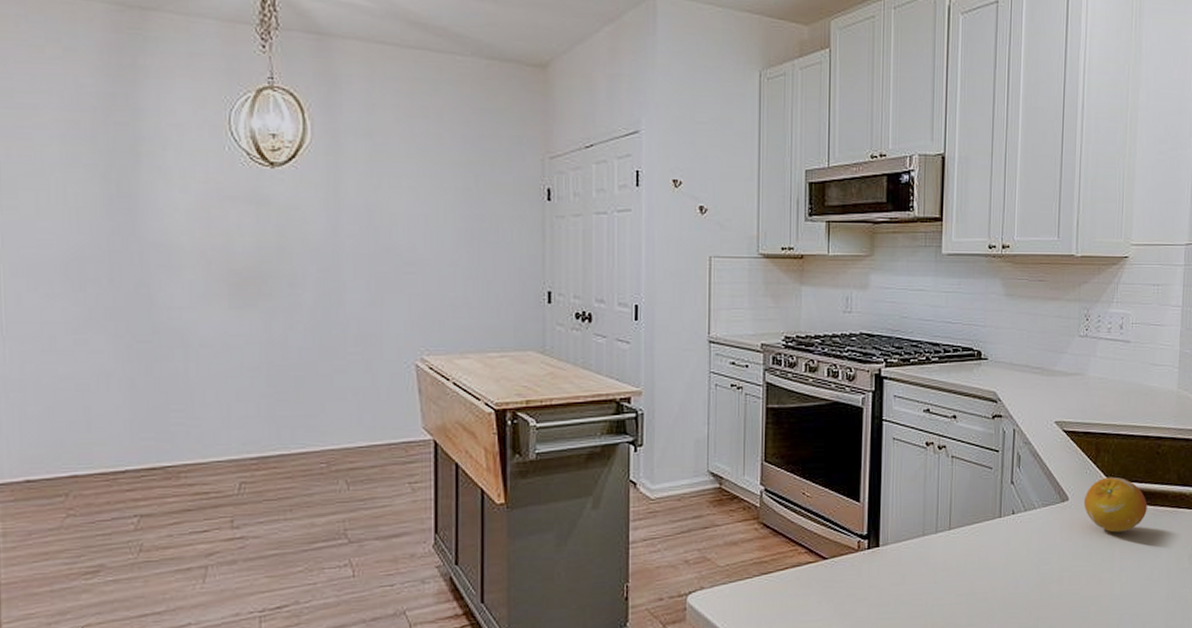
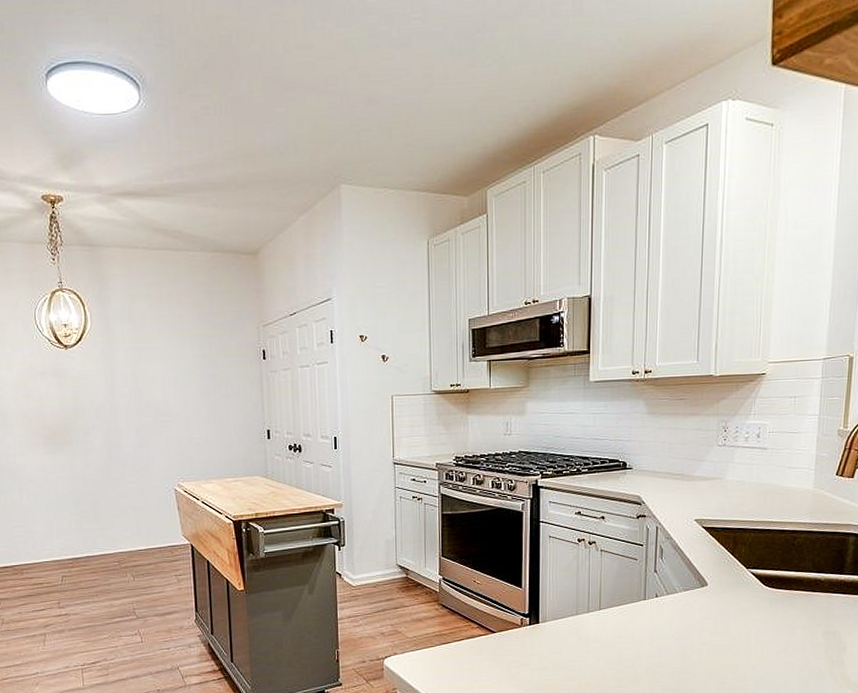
fruit: present [1084,476,1147,533] -> none [722,565,783,613]

